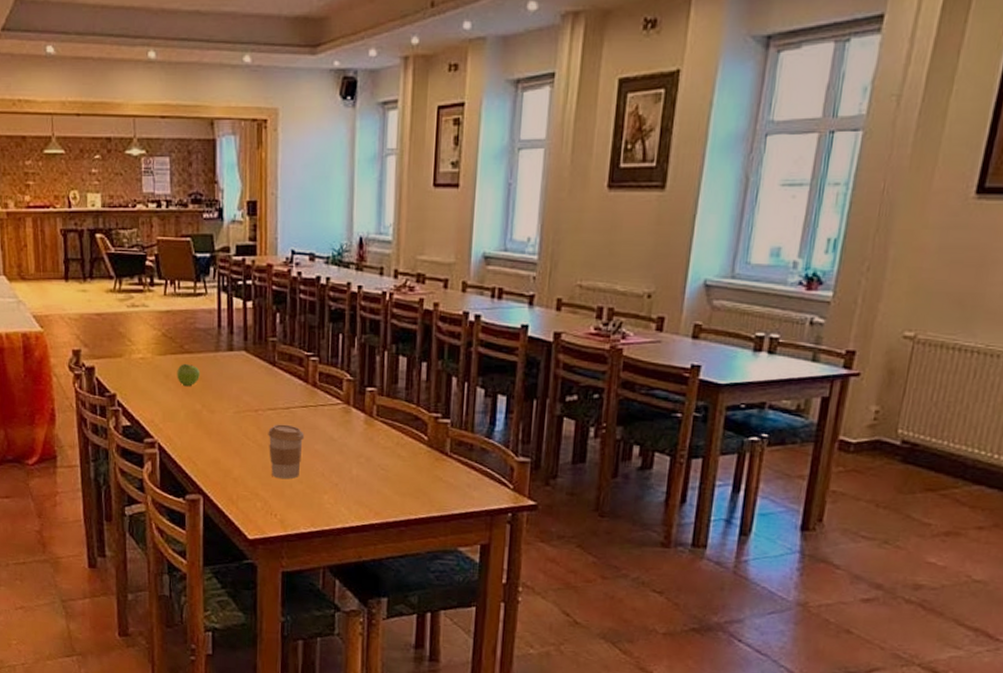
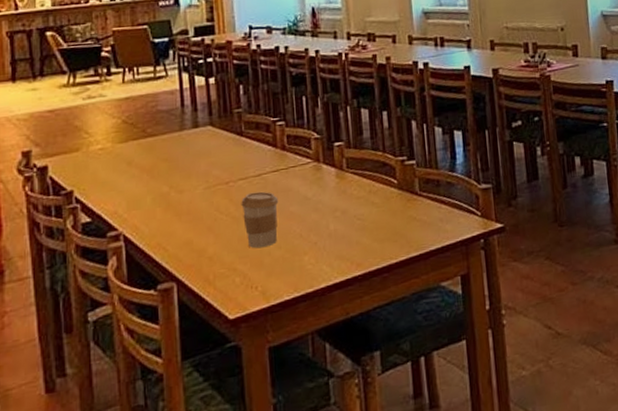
fruit: present [177,363,200,387] -> none [140,147,165,171]

